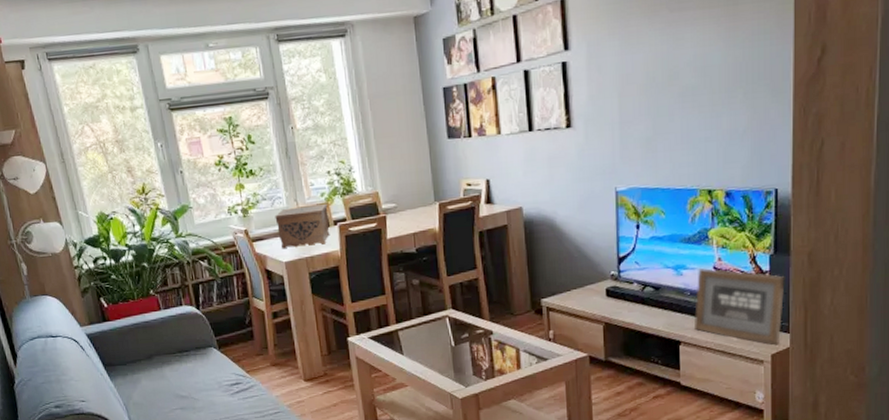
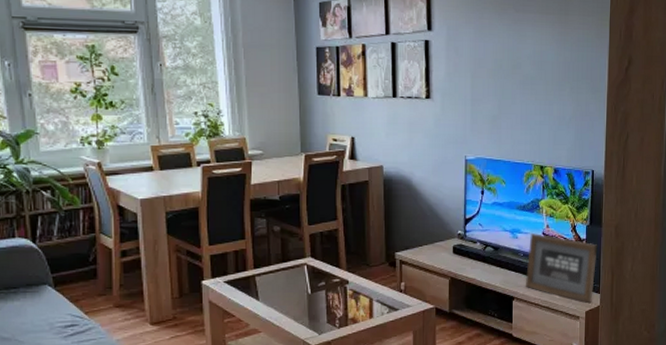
decorative box: present [275,204,330,249] -> none [133,144,192,186]

